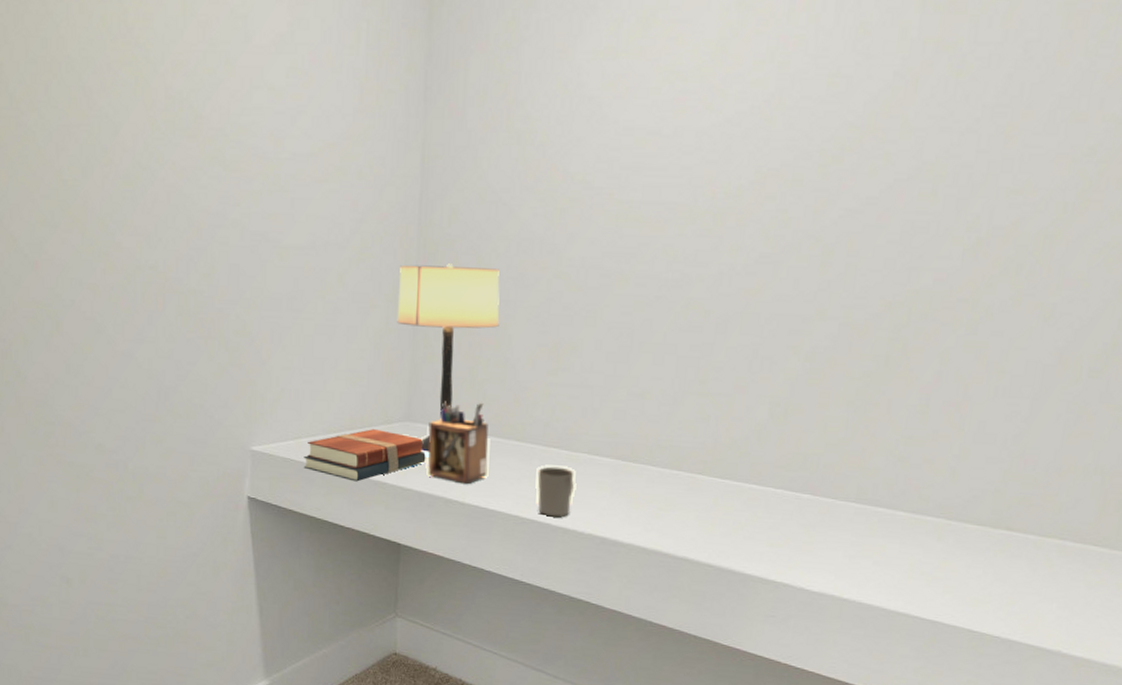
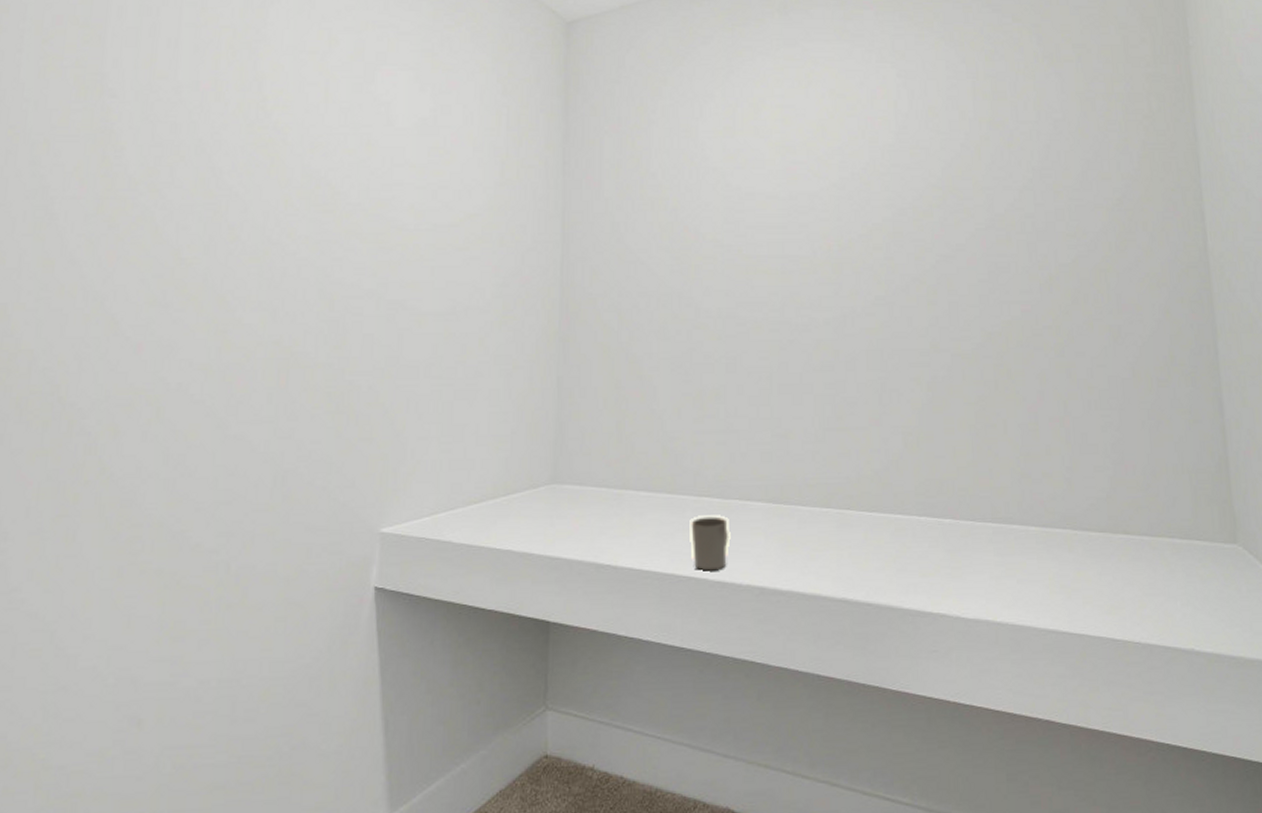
books: present [303,429,426,482] -> none [440,495,575,556]
table lamp: present [397,263,500,451] -> none [541,321,644,513]
desk organizer: present [427,400,488,484] -> none [576,456,640,545]

